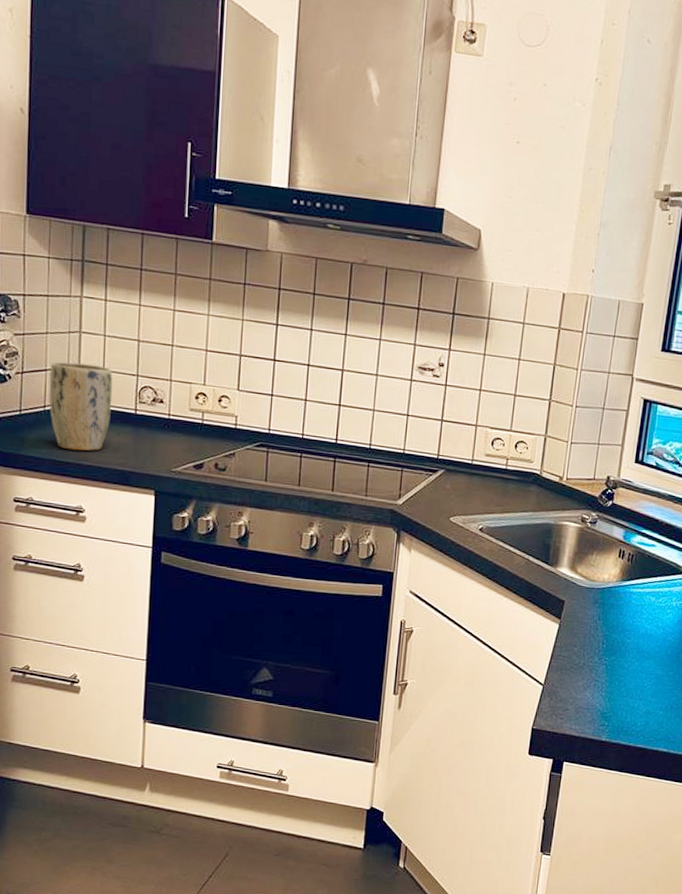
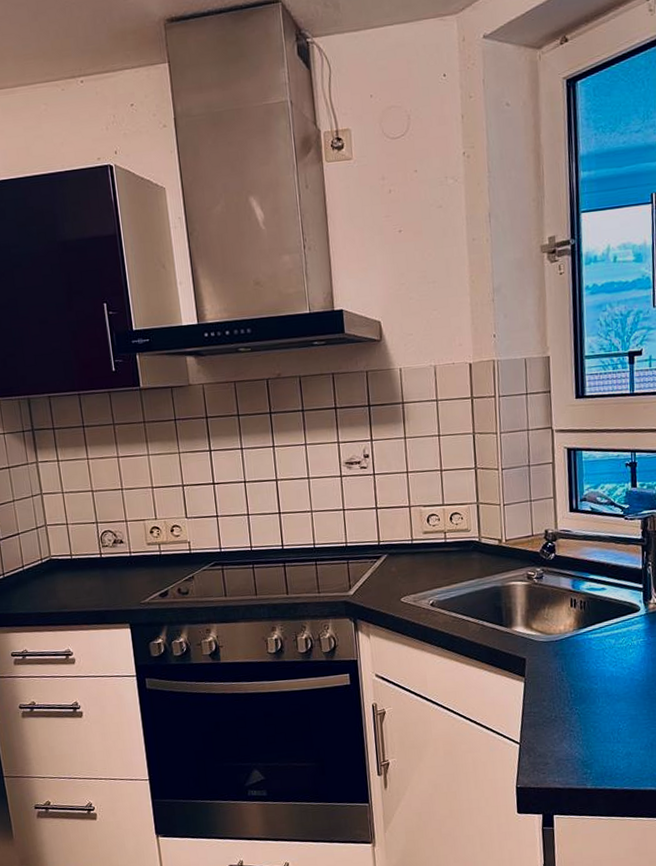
plant pot: present [49,361,113,451] -> none [21,520,81,601]

